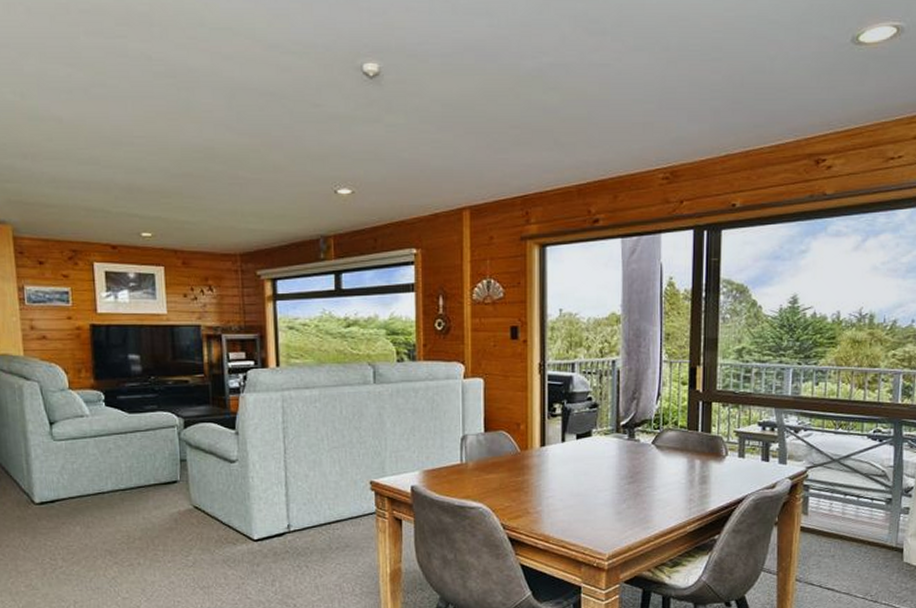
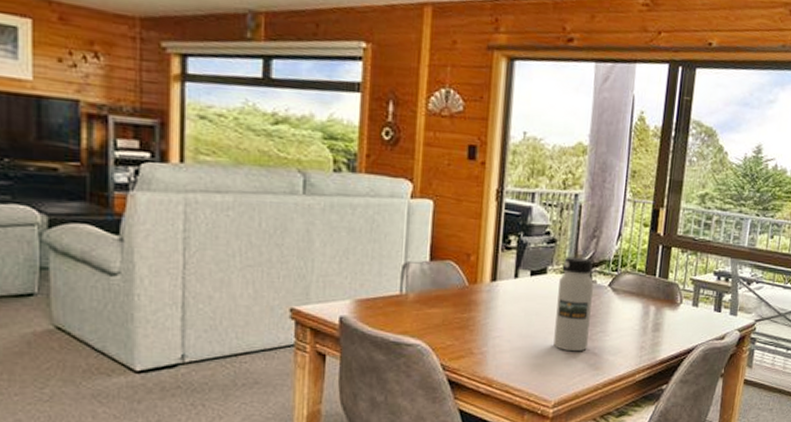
water bottle: none [603,418,637,507] -> present [553,256,594,352]

